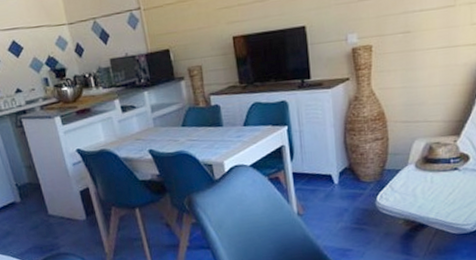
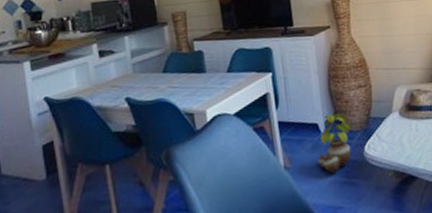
potted plant: none [330,165,365,220] -> present [318,113,351,173]

